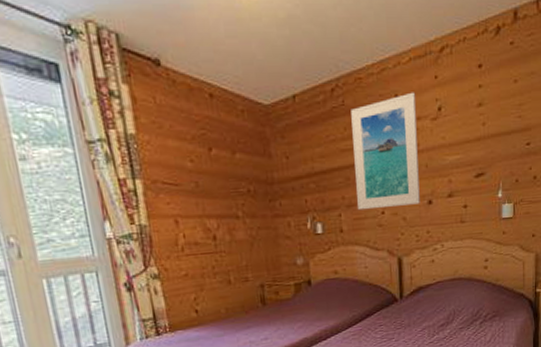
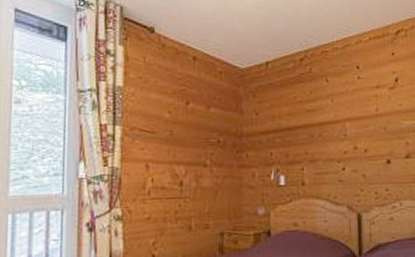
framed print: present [351,92,420,211] -> none [317,65,379,166]

